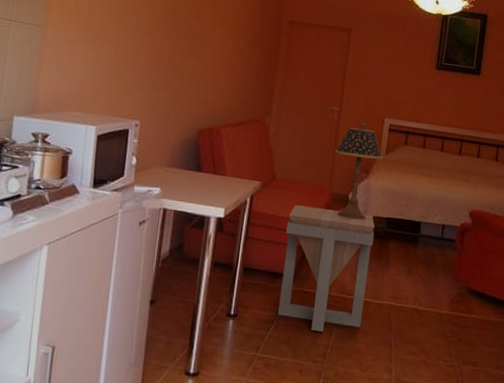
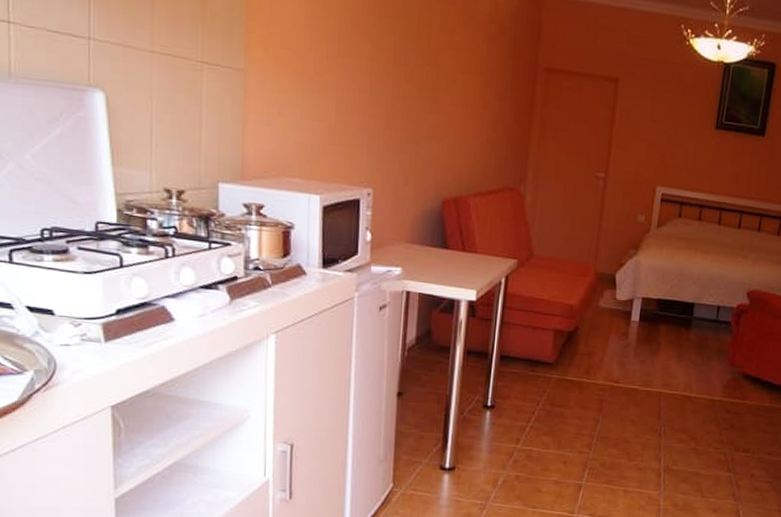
side table: present [278,205,375,332] -> none [539,286,644,422]
table lamp: present [335,123,383,220] -> none [600,191,654,302]

